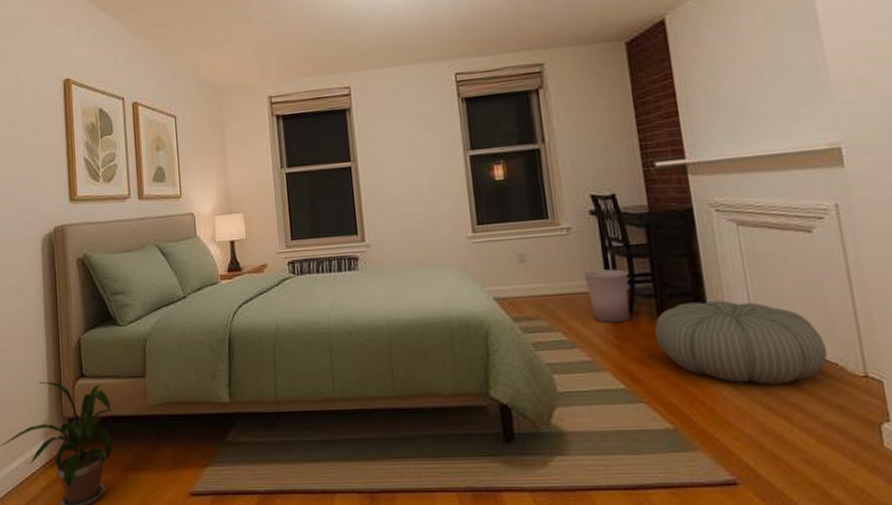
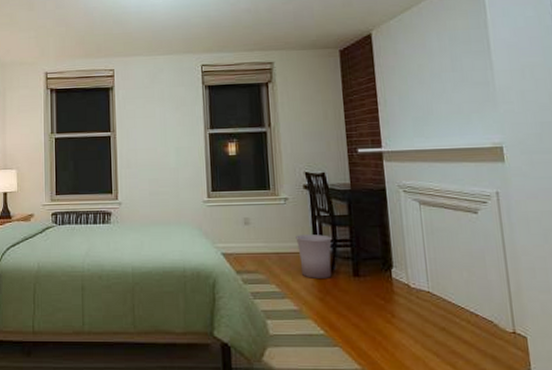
pouf: present [654,300,828,385] -> none [350,265,486,336]

